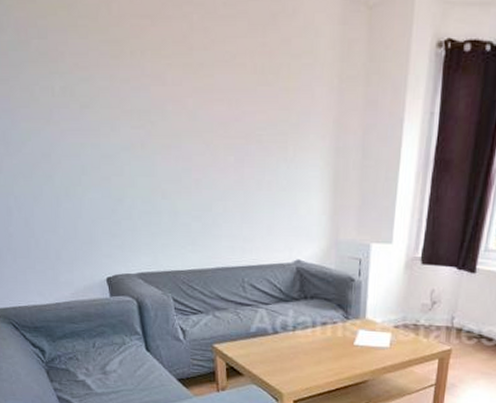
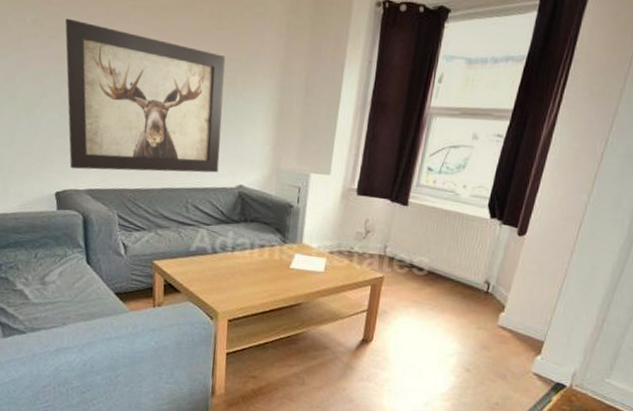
wall art: none [97,83,274,252] -> present [65,18,226,173]

